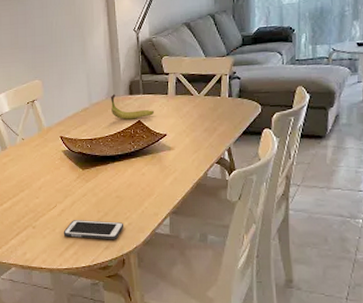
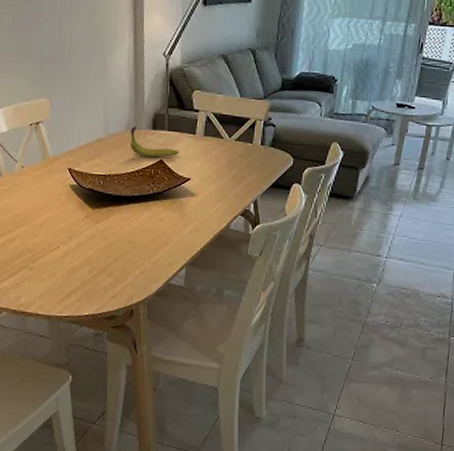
cell phone: present [63,220,124,240] -> none [65,264,136,289]

